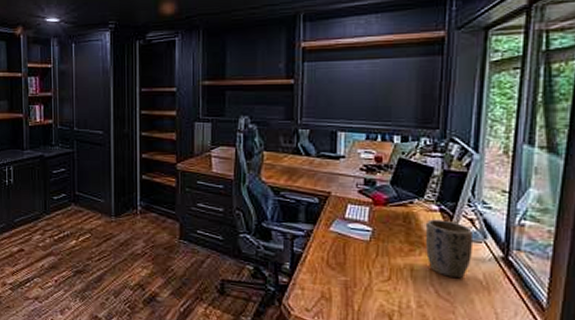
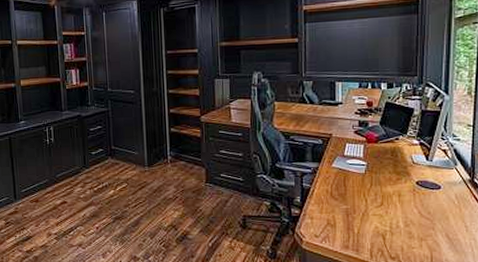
plant pot: present [425,219,474,278] -> none [409,152,447,199]

